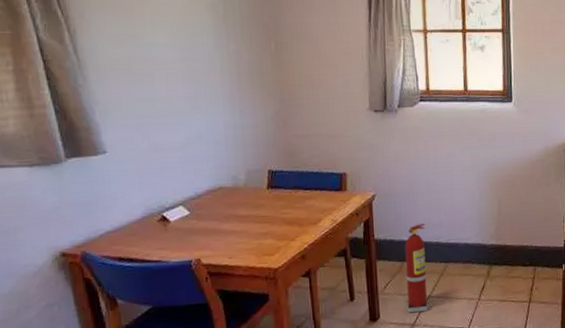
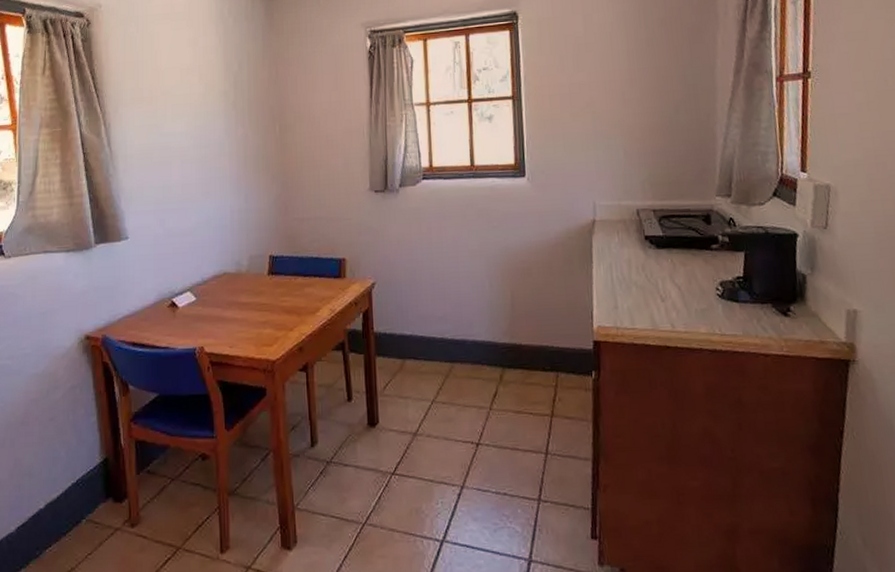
fire extinguisher: present [405,223,428,313] -> none [406,316,432,419]

